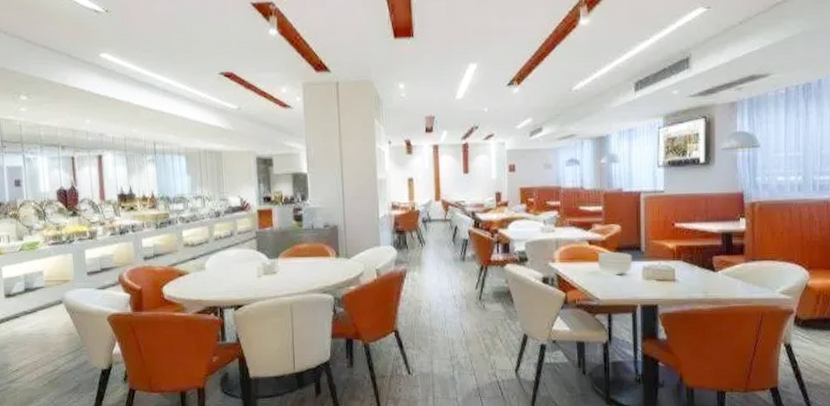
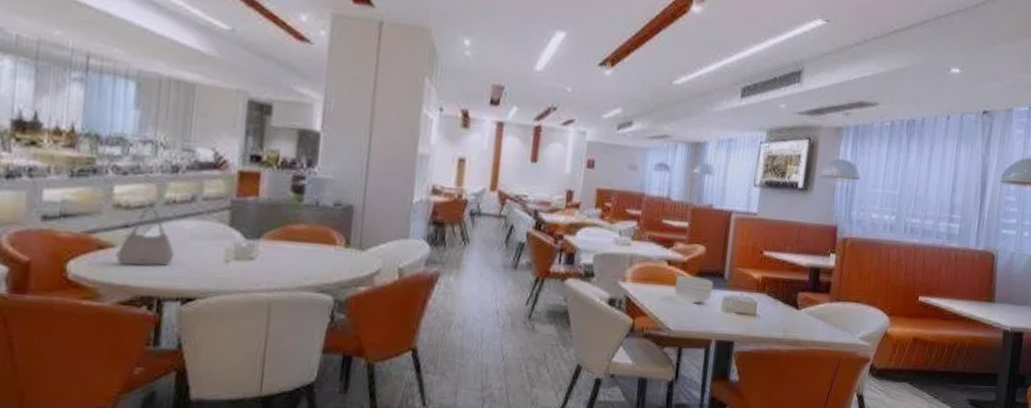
handbag: none [190,243,226,286] -> present [116,207,175,266]

